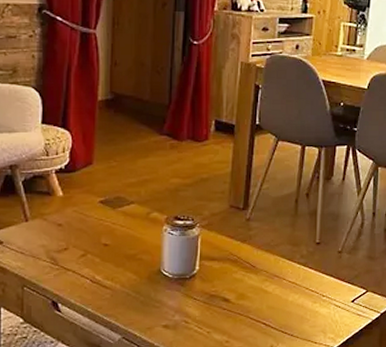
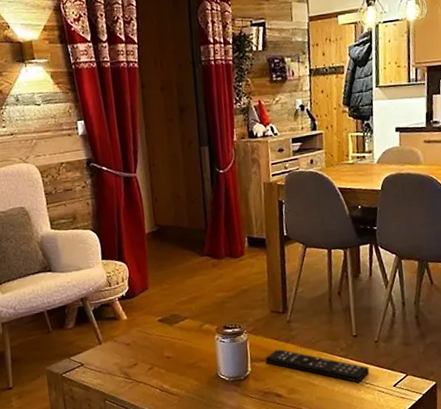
remote control: none [216,248,329,294] -> present [265,348,370,383]

